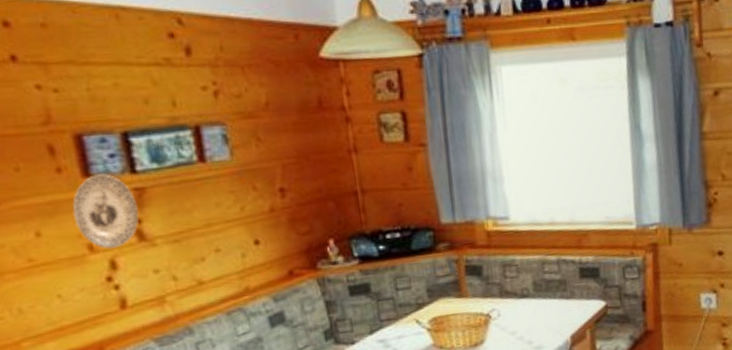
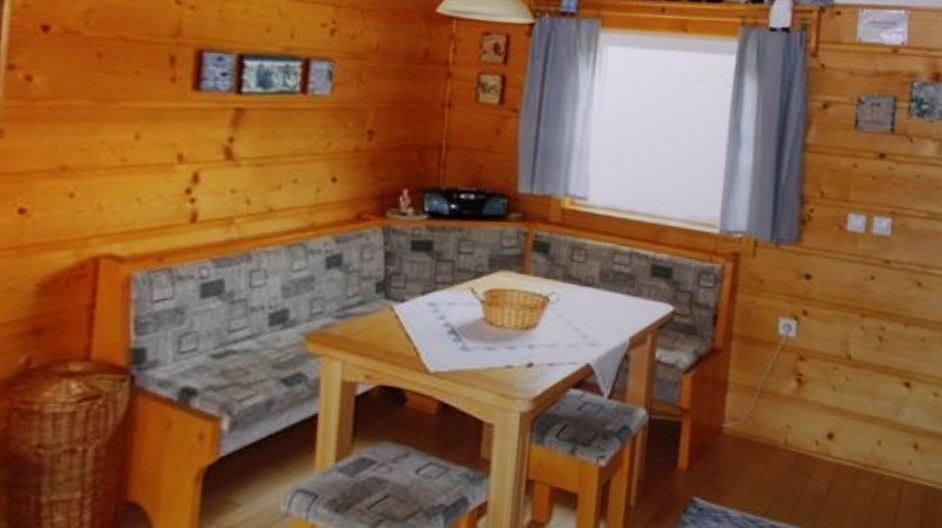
decorative plate: present [72,174,139,249] -> none [173,89,234,163]

